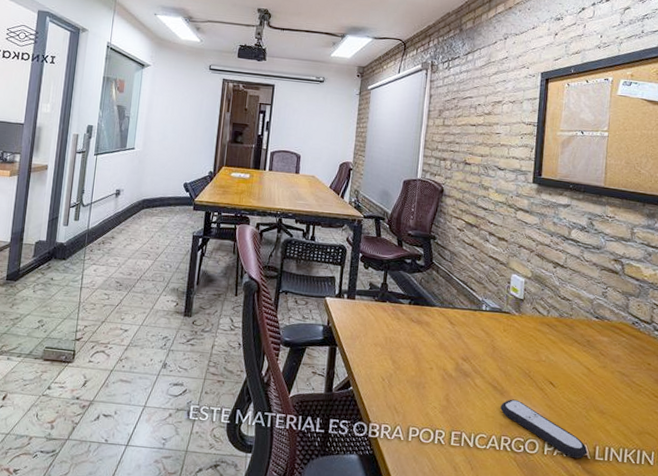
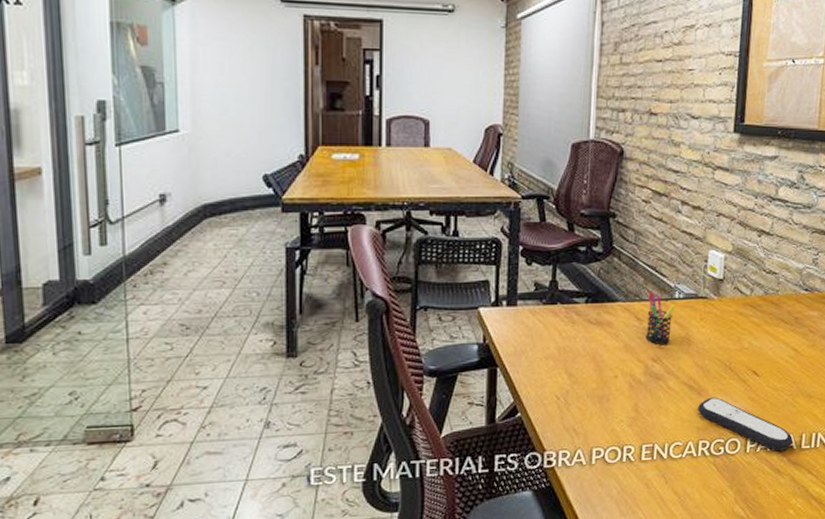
pen holder: none [457,302,483,348] -> present [645,292,676,345]

